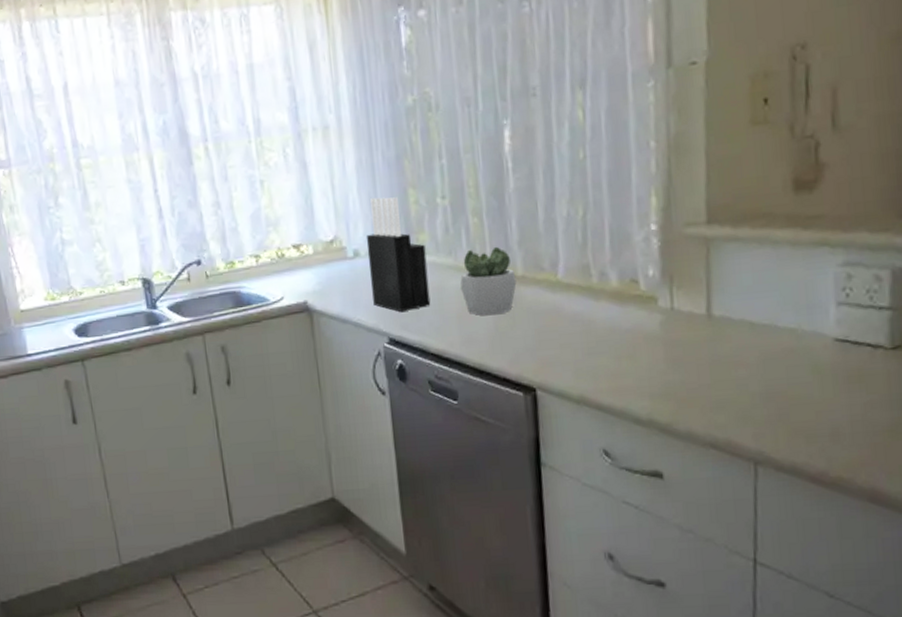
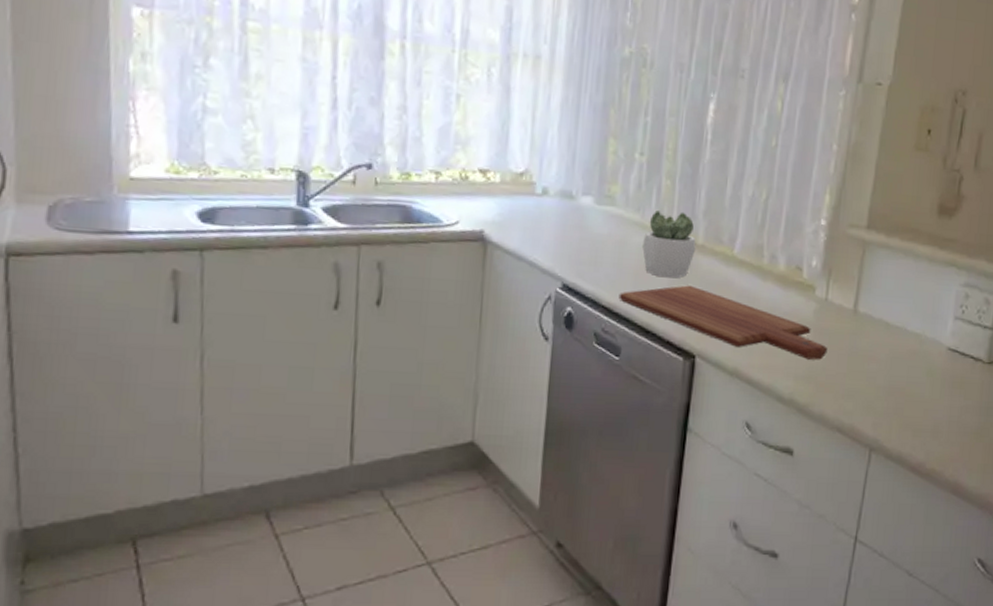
knife block: present [366,197,431,313] -> none [553,139,616,260]
cutting board: none [446,318,684,376] -> present [618,285,828,360]

